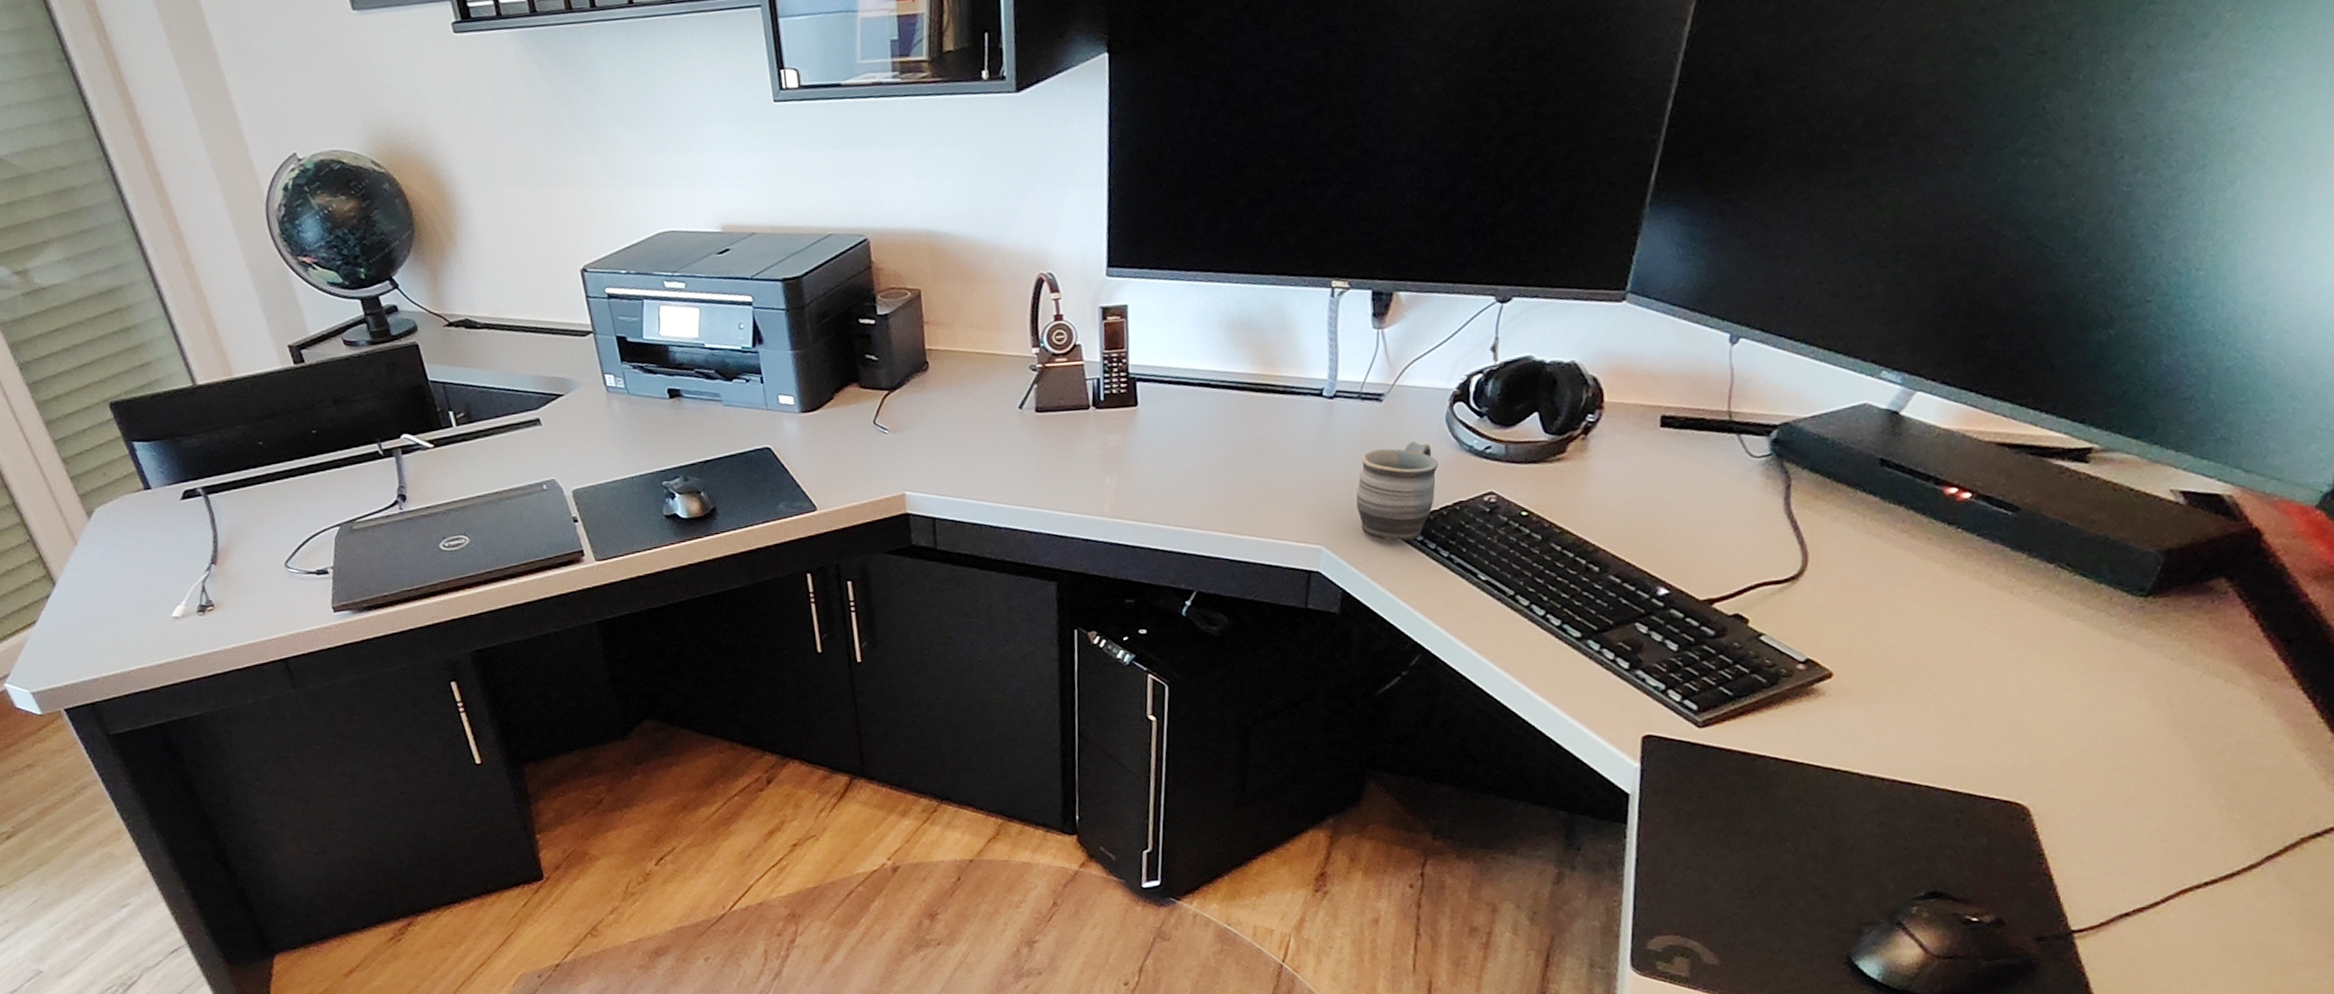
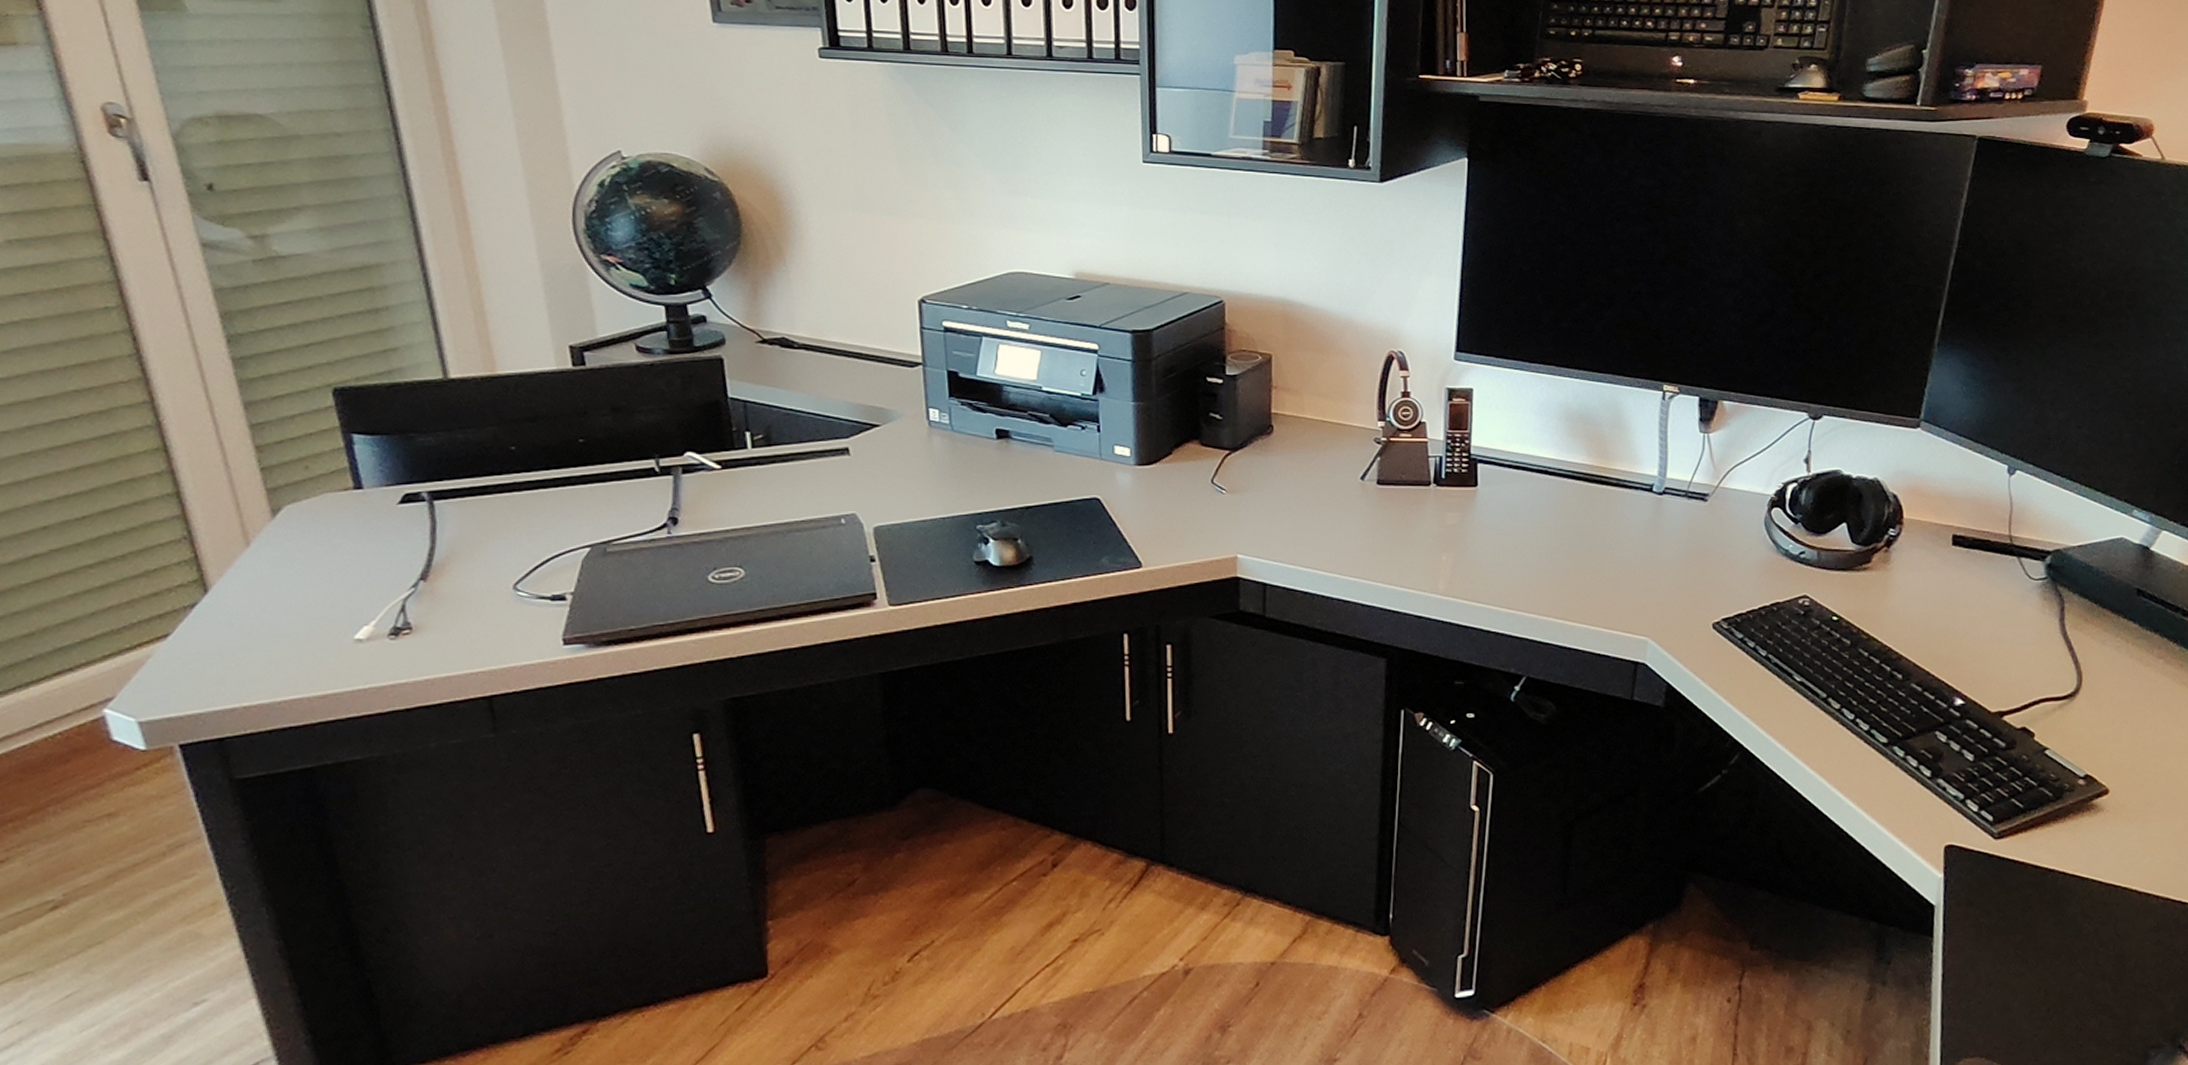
mug: present [1355,441,1439,541] -> none [1681,541,1758,638]

